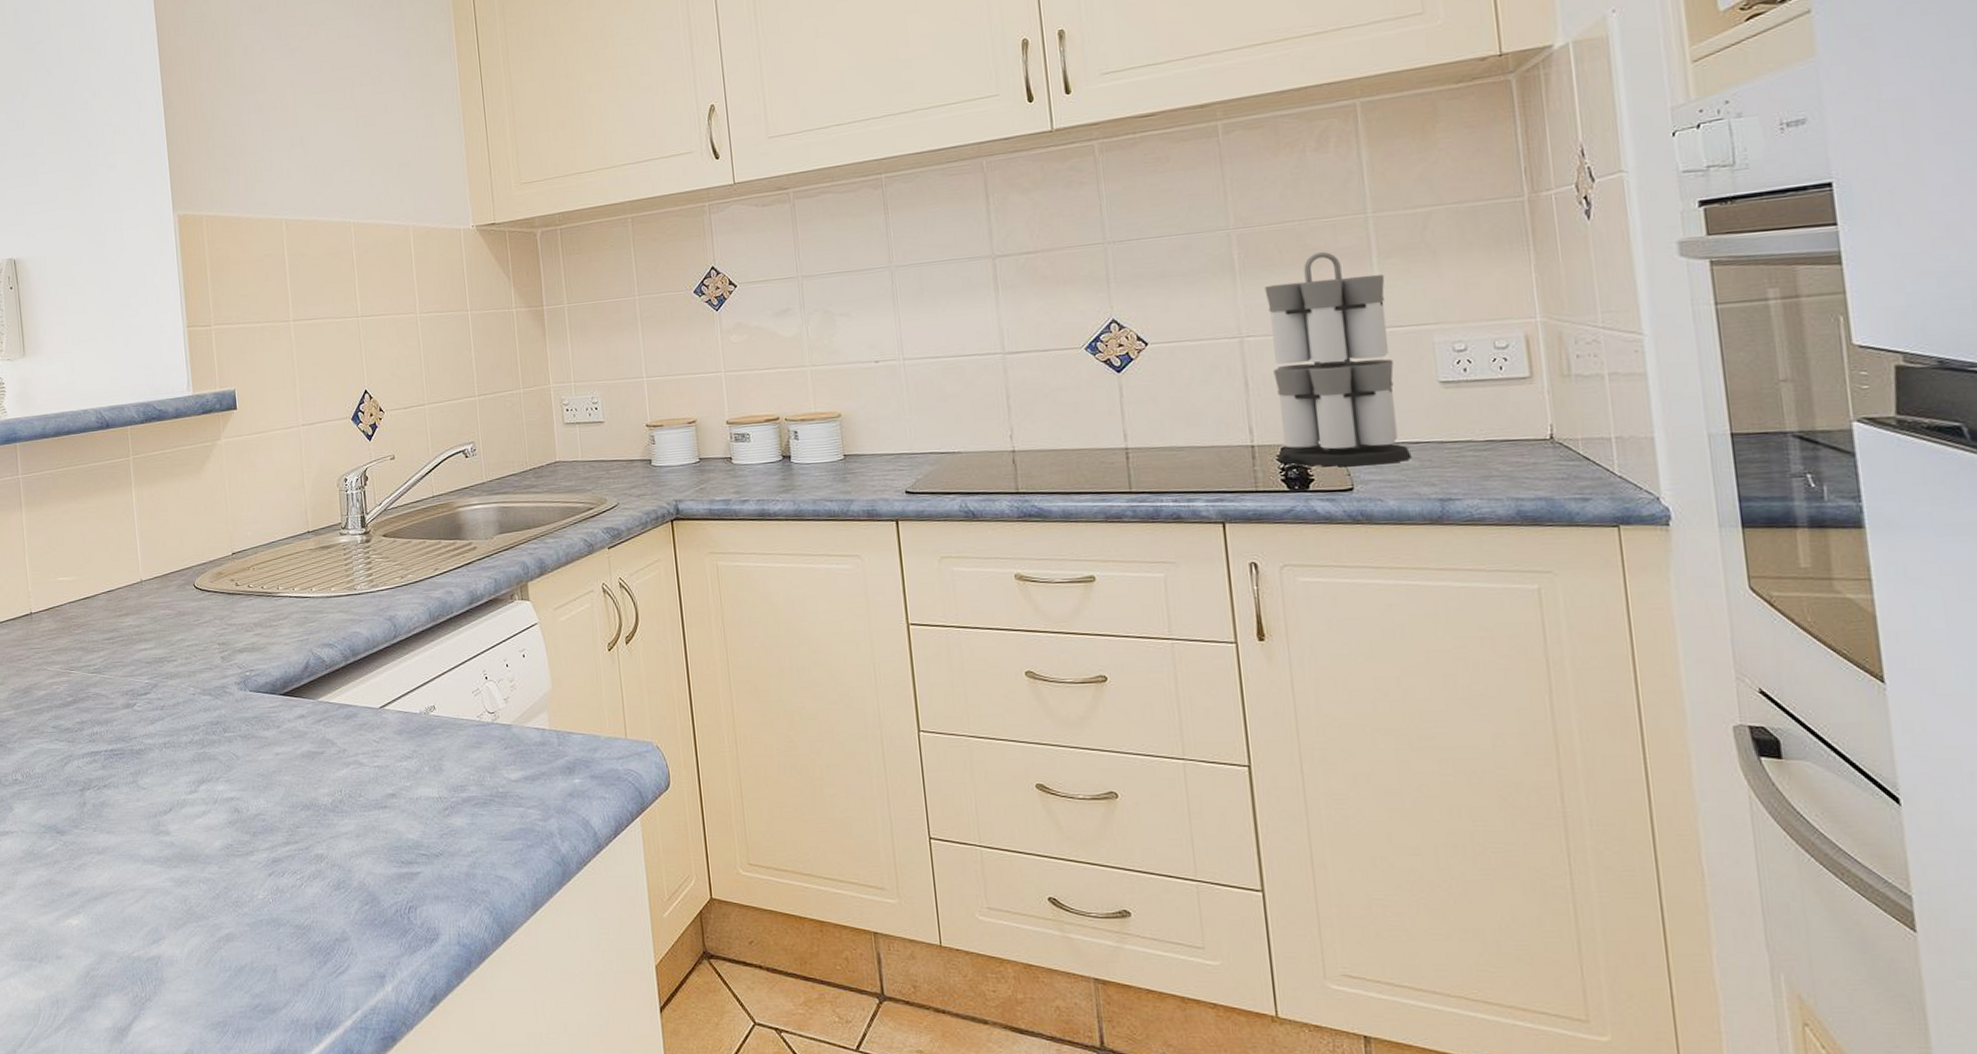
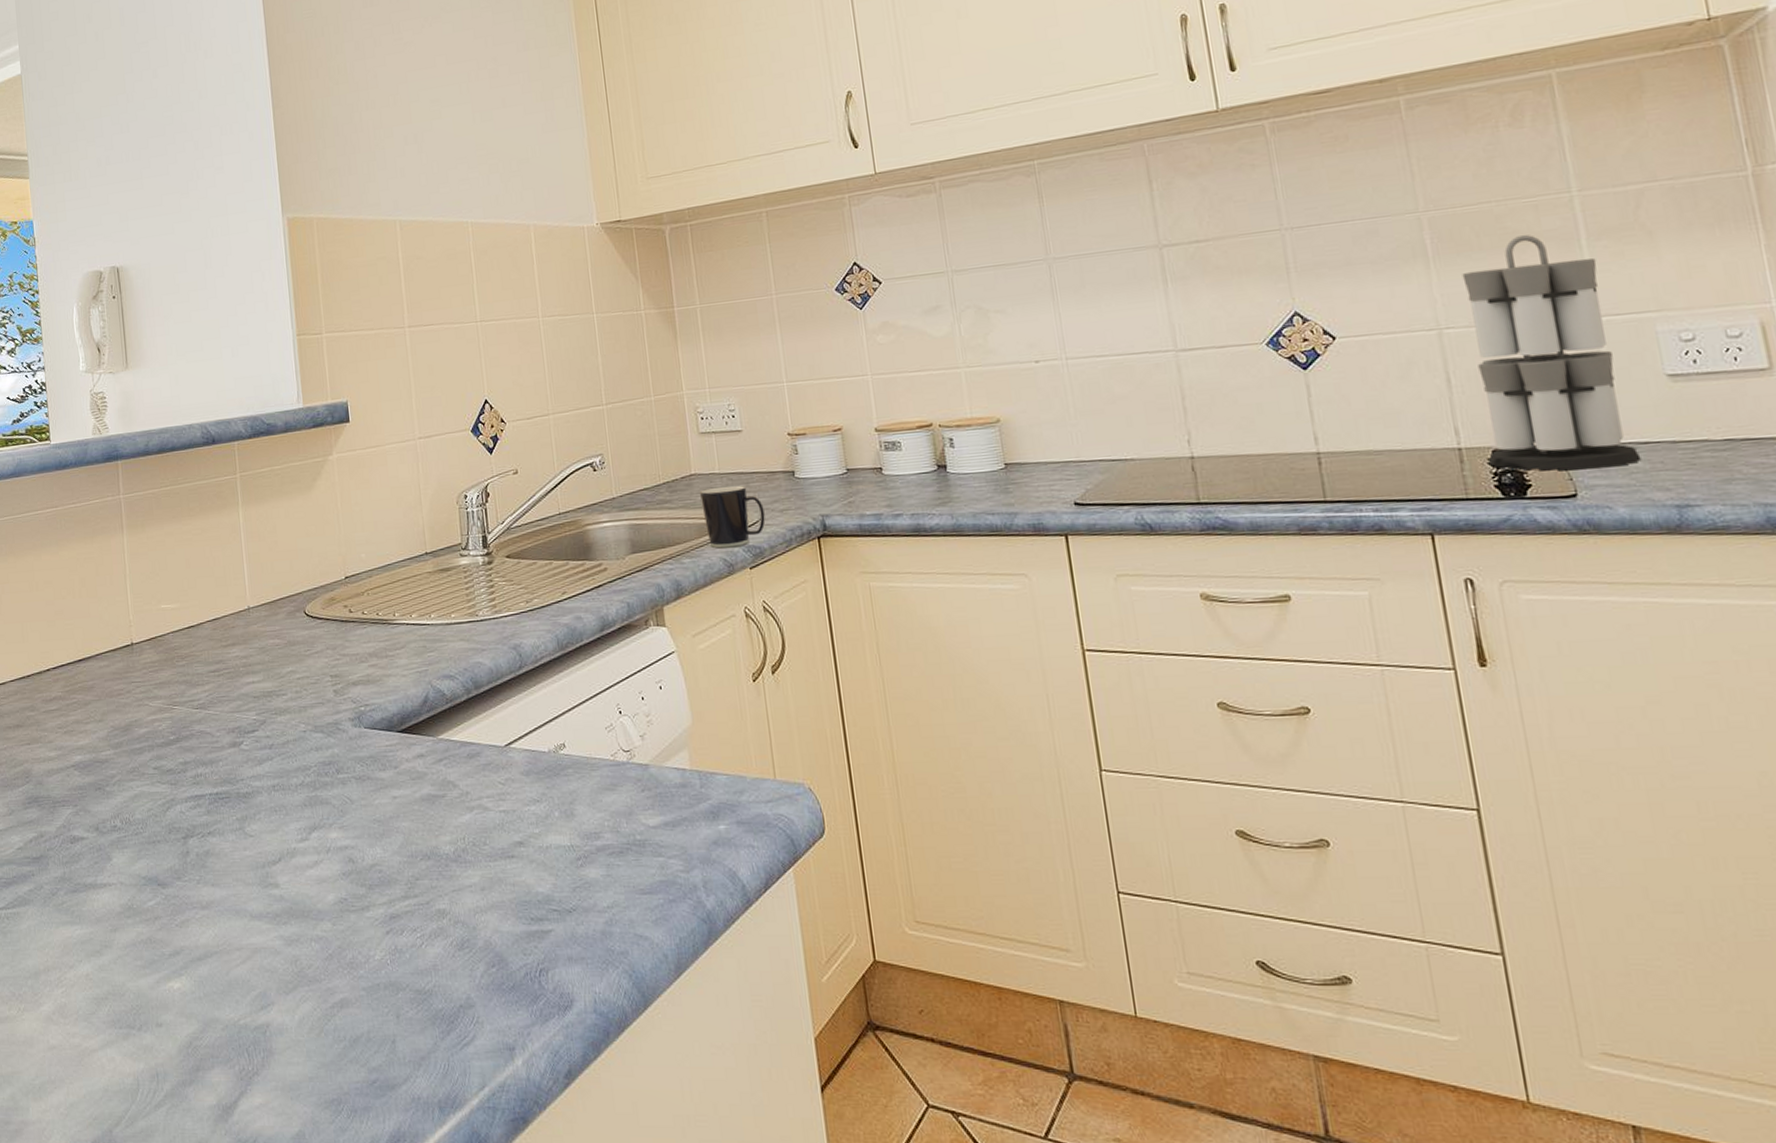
mug: none [563,471,624,531] -> present [699,485,766,550]

